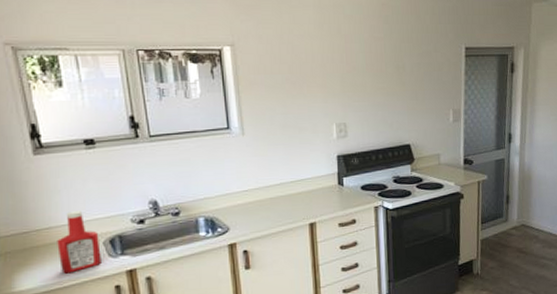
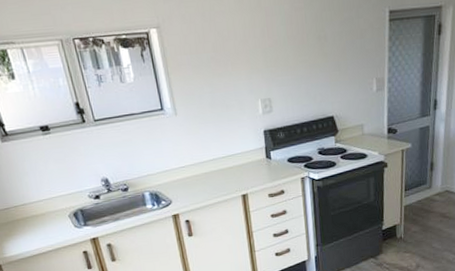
ketchup bottle: present [57,211,101,274] -> none [32,189,70,242]

